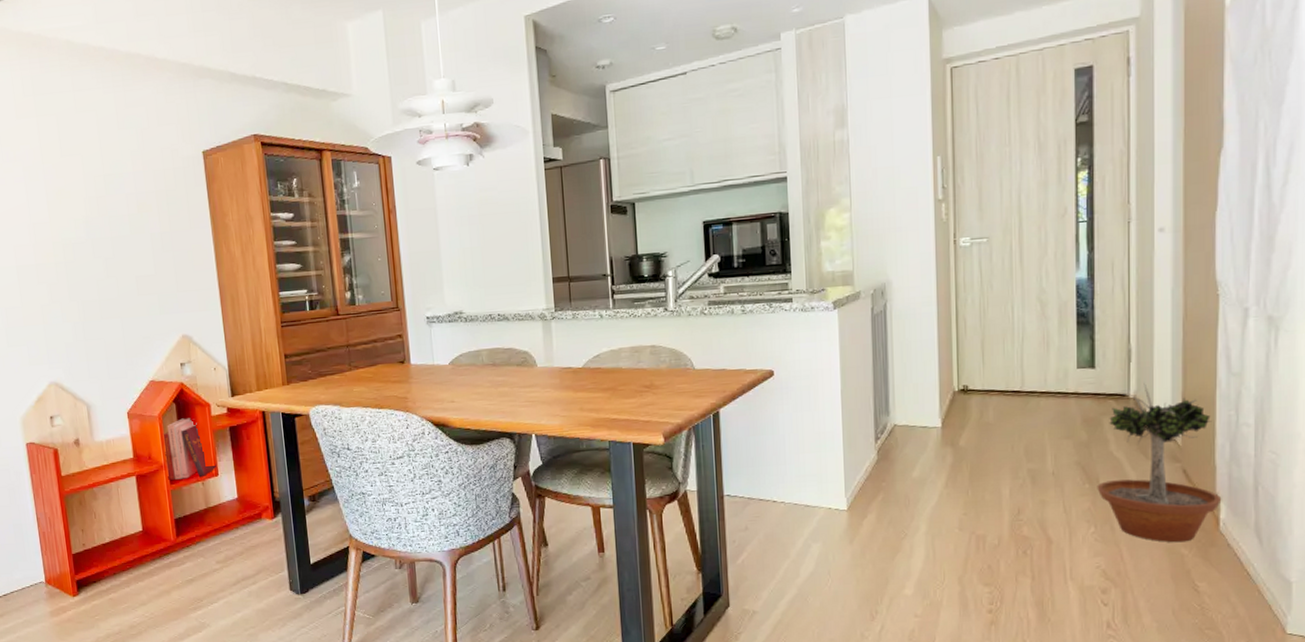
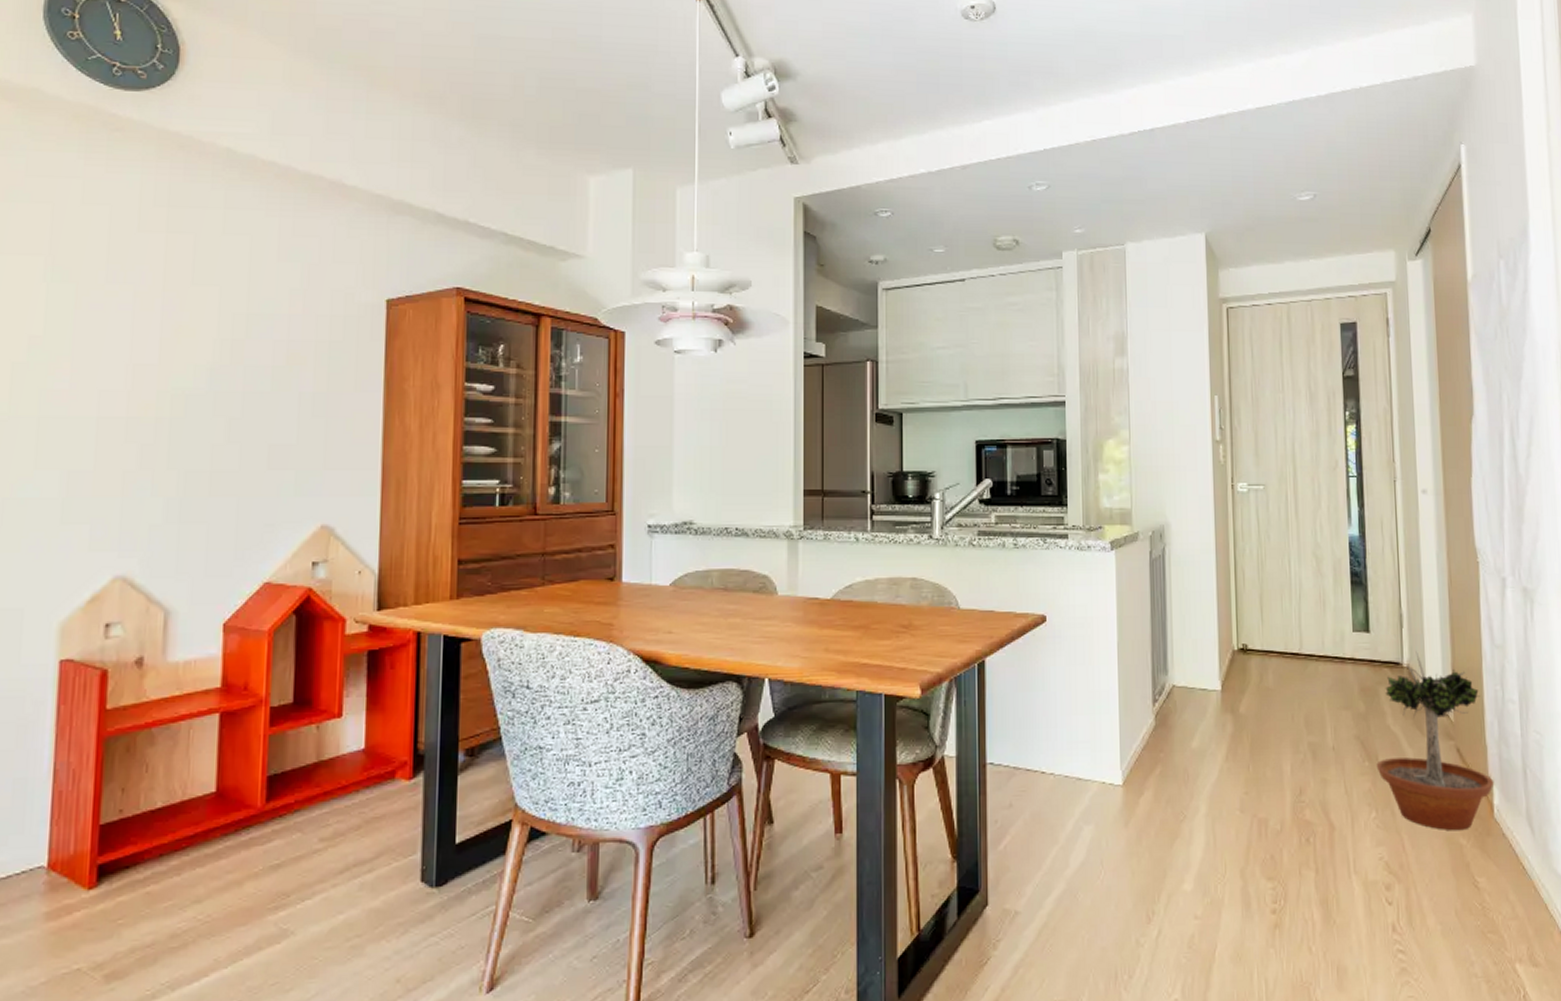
books: present [163,418,217,480] -> none [268,636,341,720]

